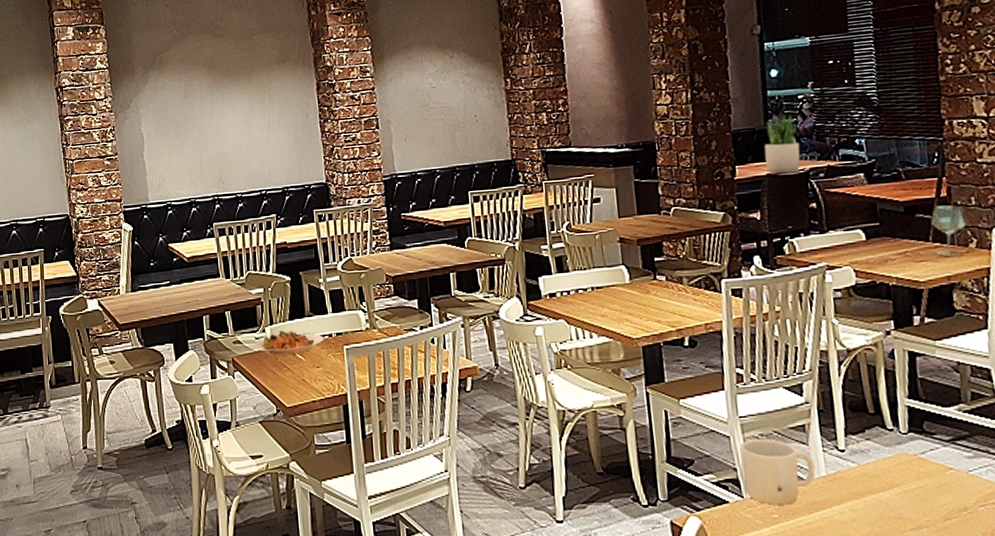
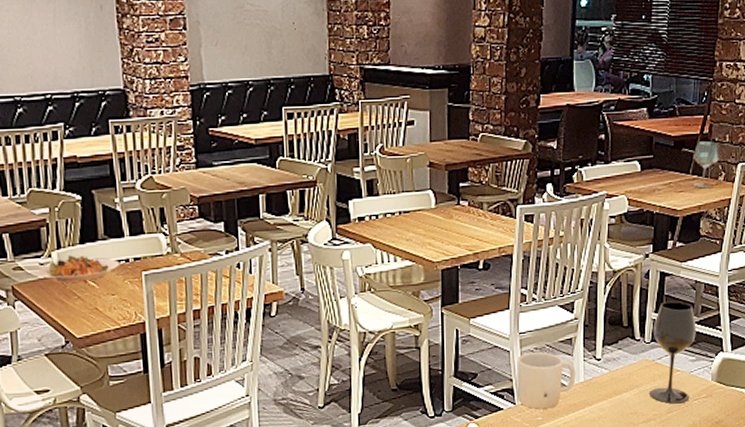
planter: present [764,114,801,174] -> none [567,45,598,105]
wineglass: none [909,385,974,509] -> present [650,301,696,404]

